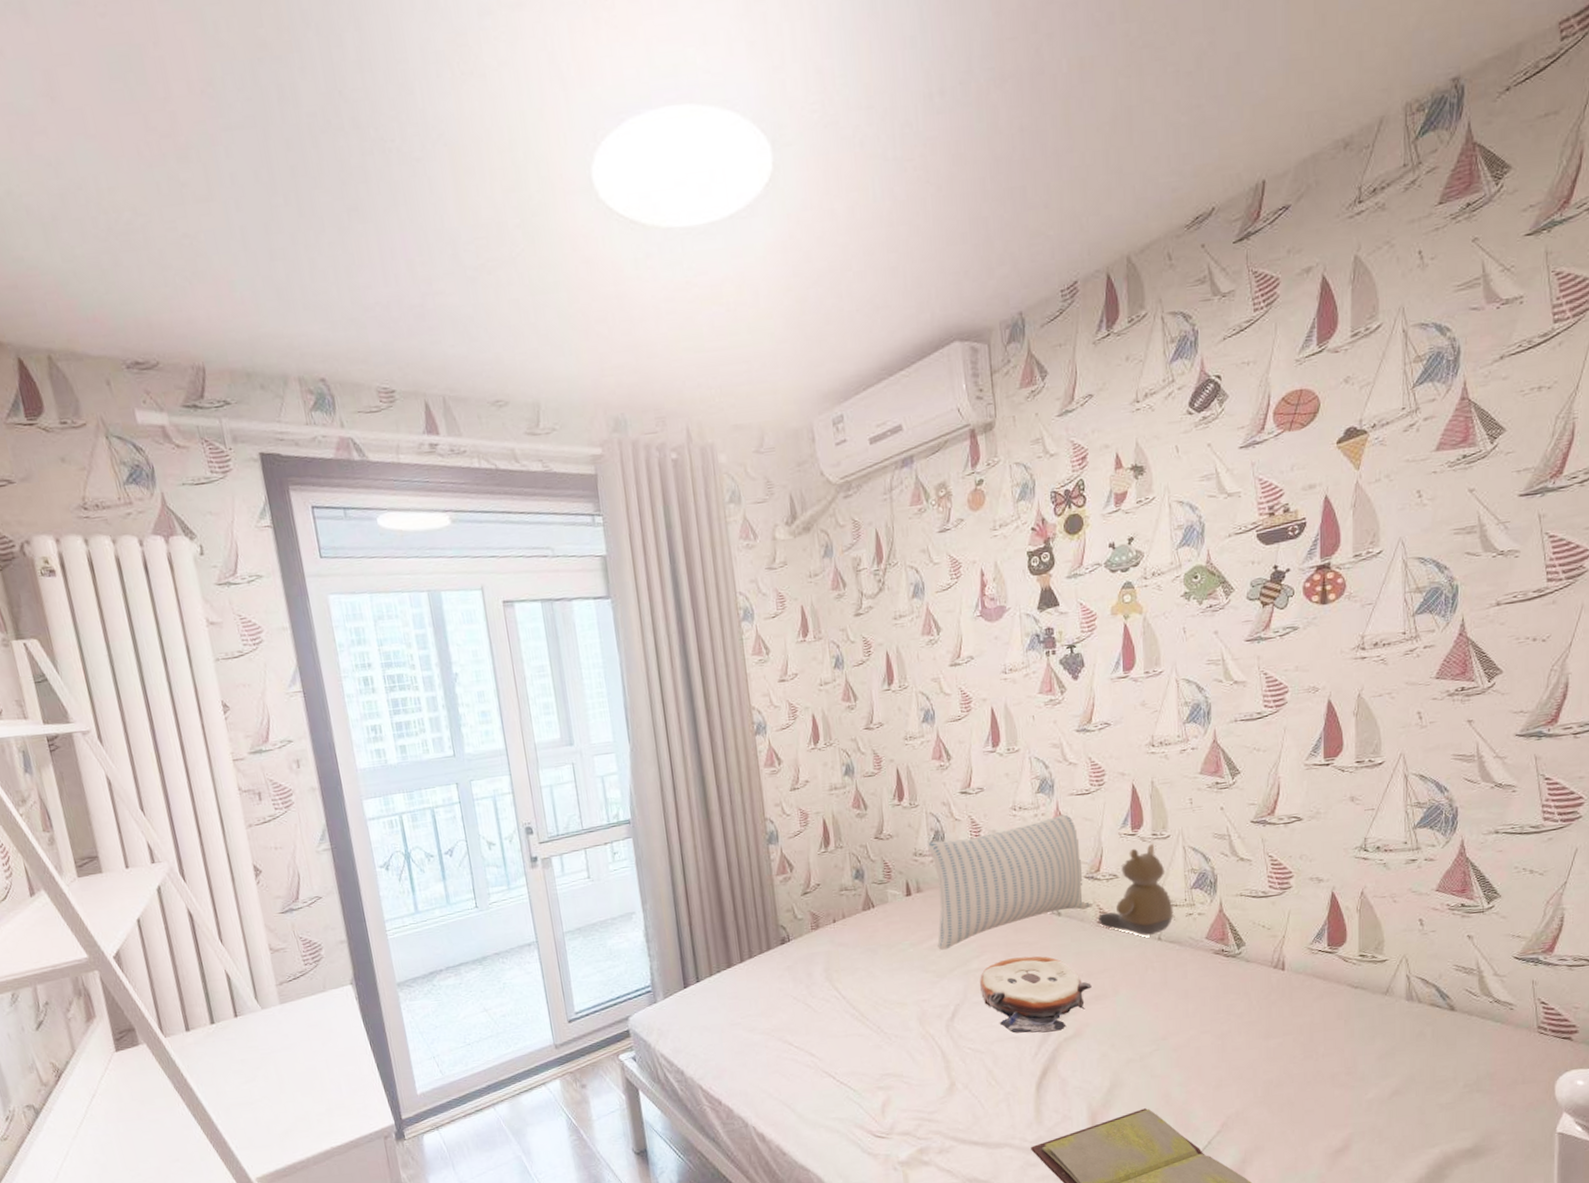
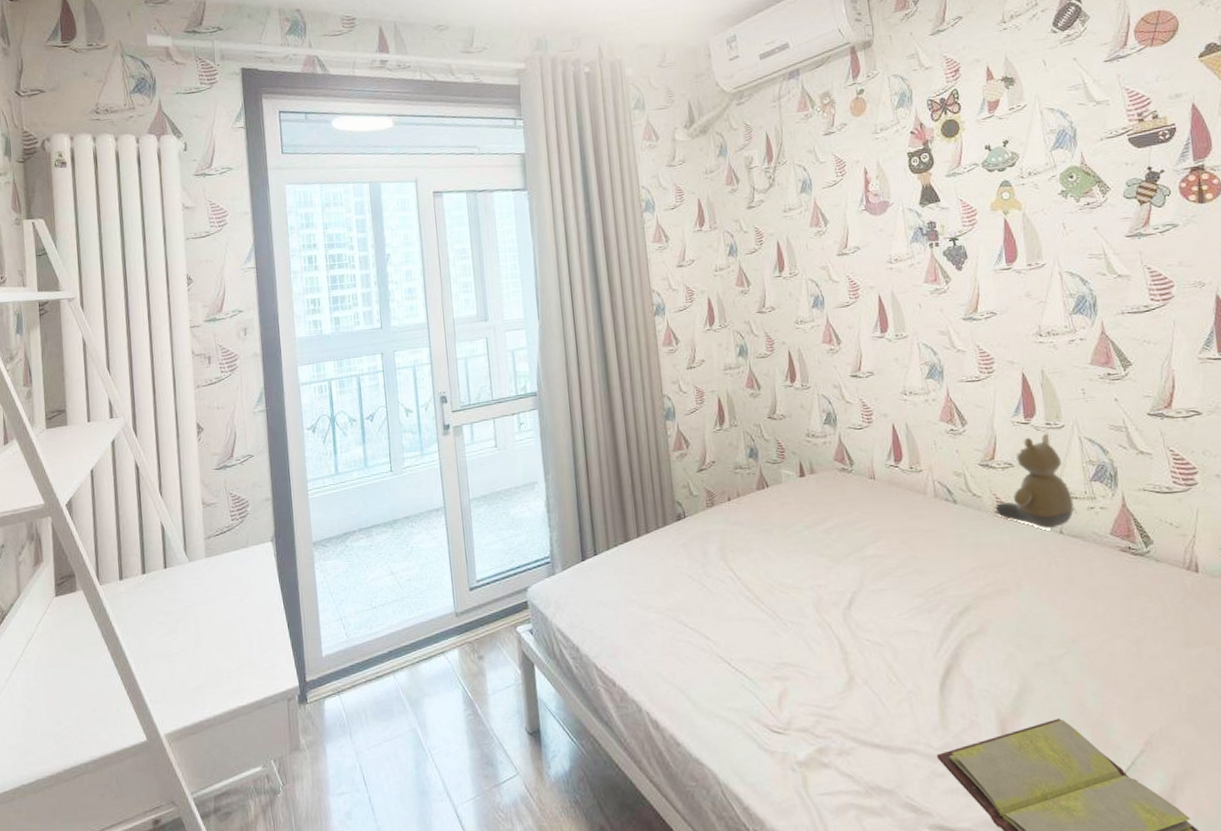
pillow: present [928,813,1094,950] -> none [820,399,990,534]
plush toy: present [980,956,1092,1033] -> none [876,544,993,627]

